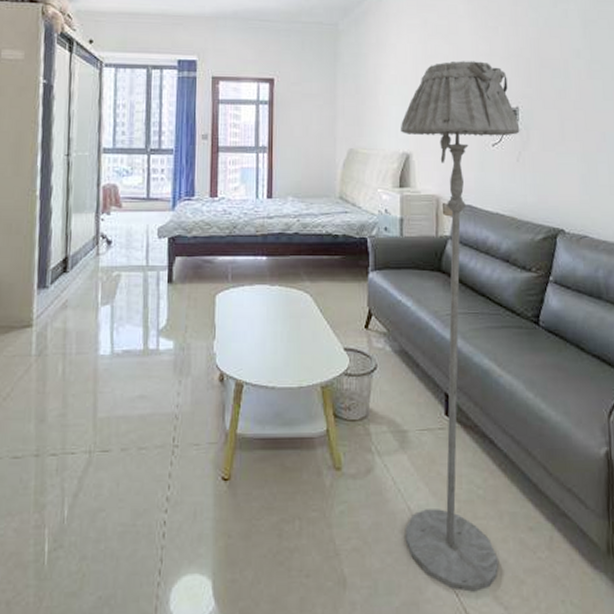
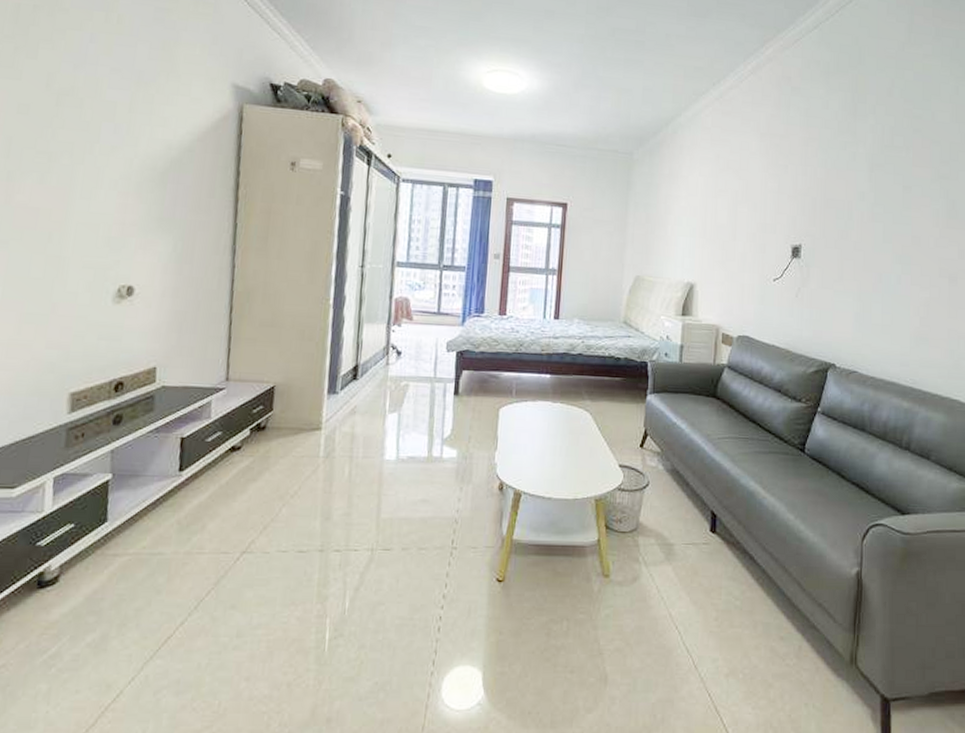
floor lamp: present [401,61,520,592] -> none [665,196,801,692]

